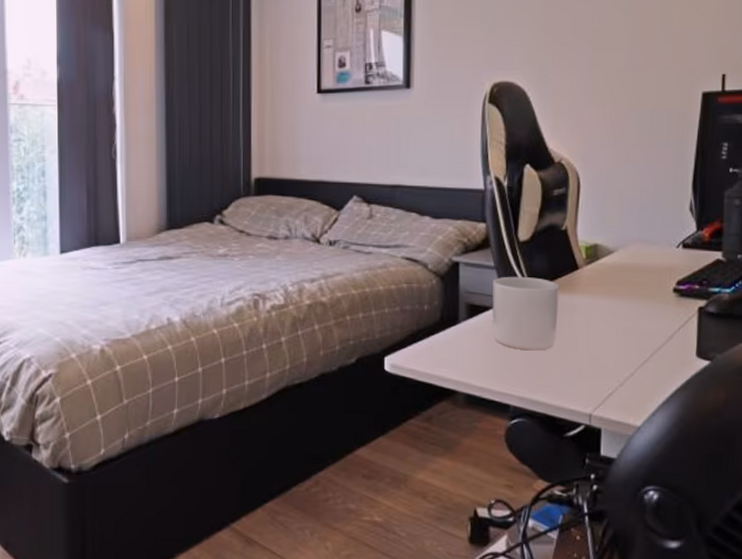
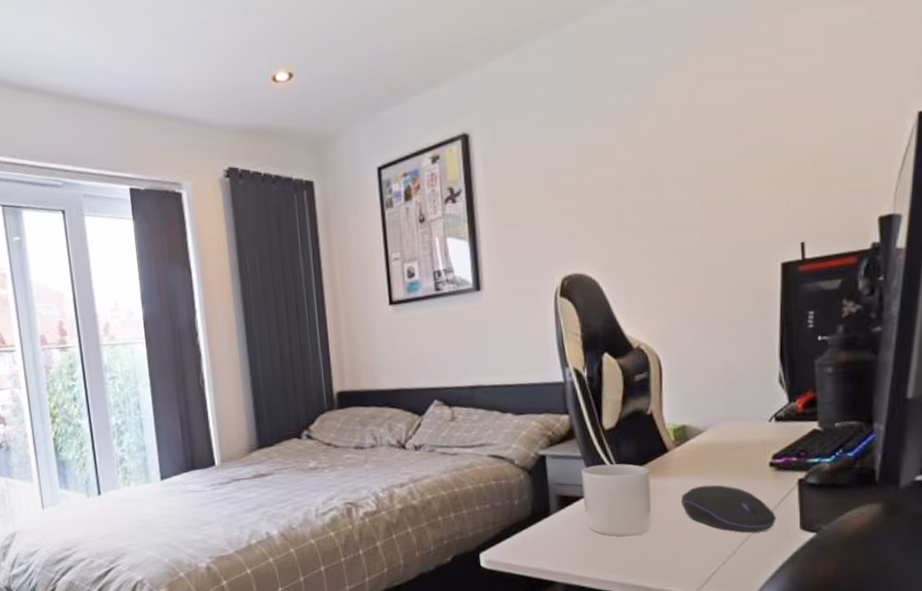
computer mouse: none [586,305,675,356] -> present [680,484,776,532]

